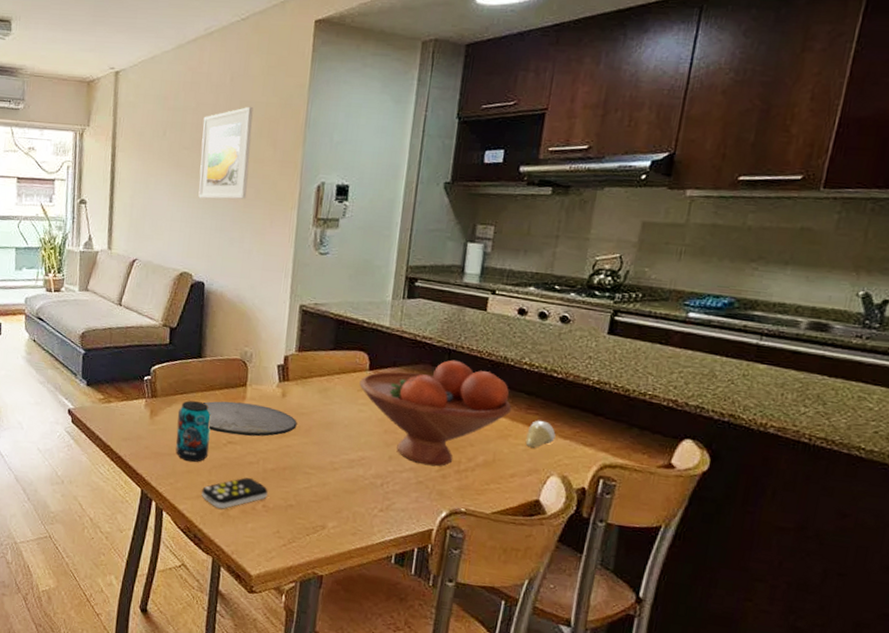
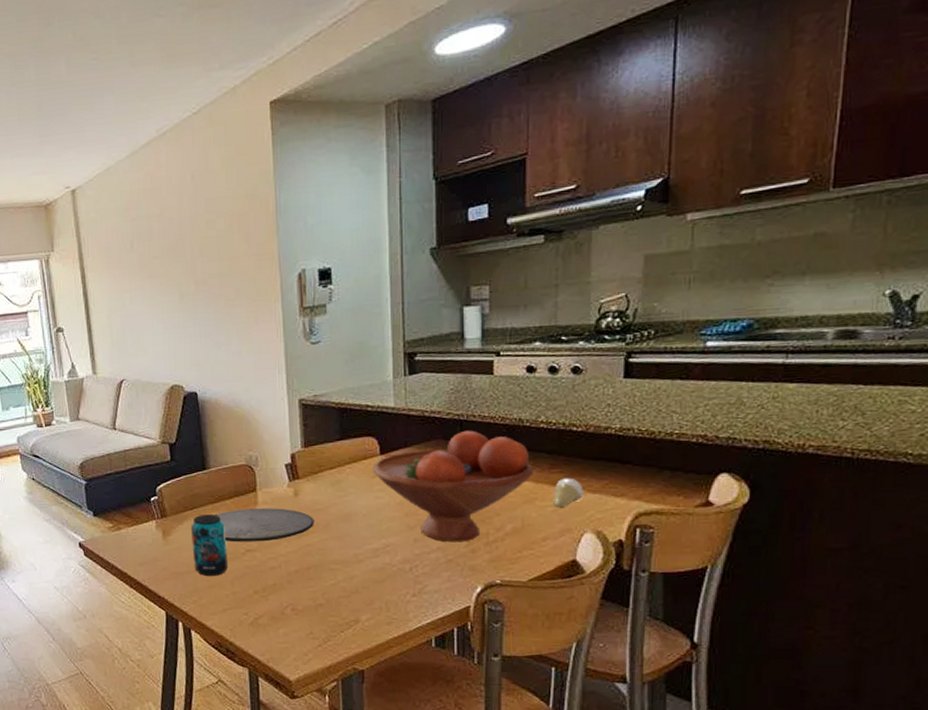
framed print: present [198,106,254,200] -> none [169,202,227,306]
remote control: present [201,477,268,509] -> none [226,584,295,619]

